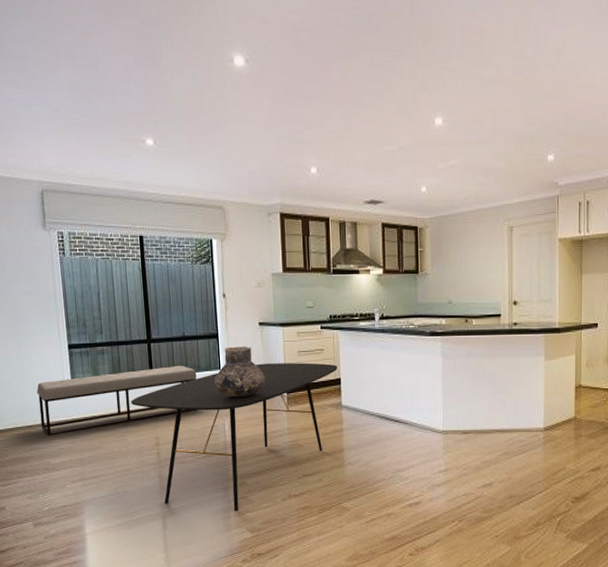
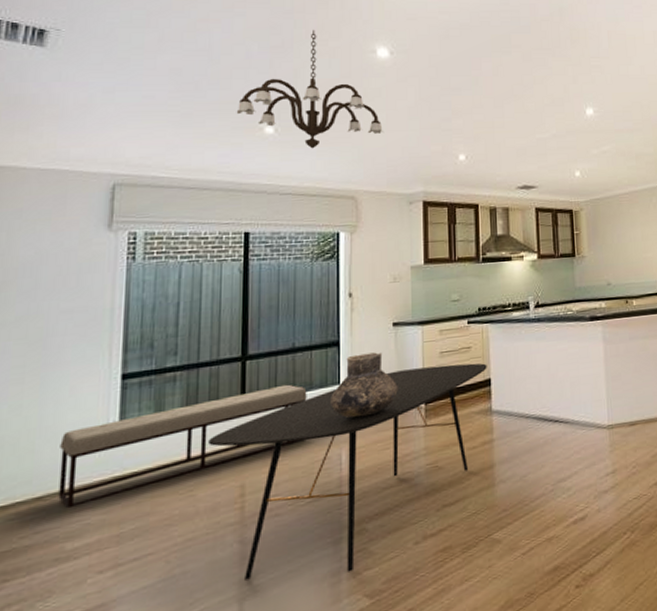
chandelier: none [122,38,243,160] -> present [236,29,383,149]

